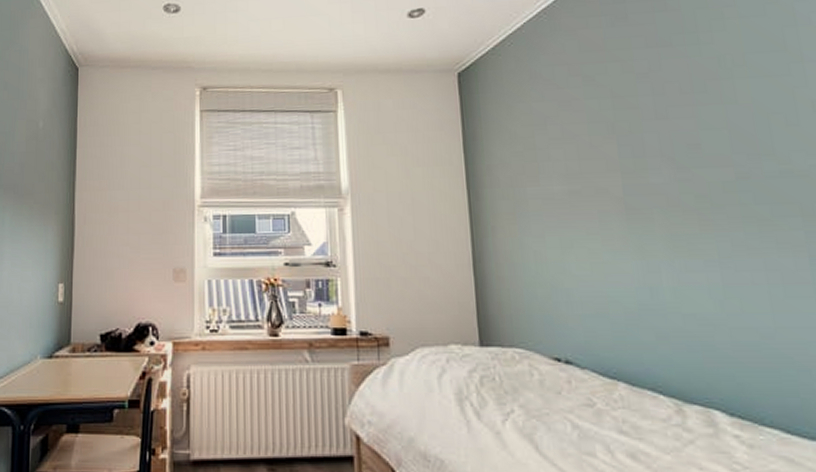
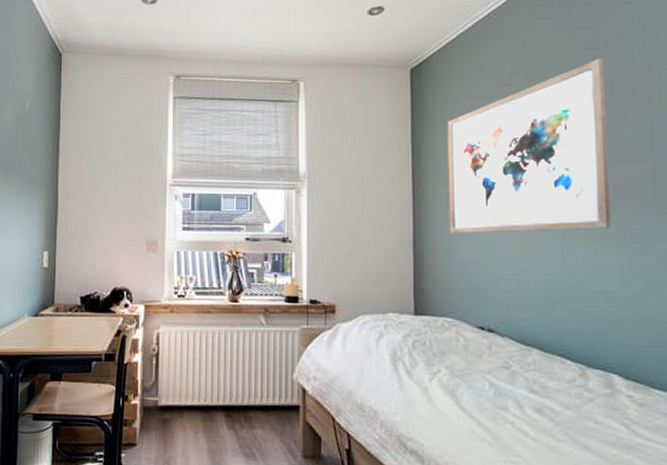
wall art: none [501,55,695,252] -> present [447,57,611,233]

